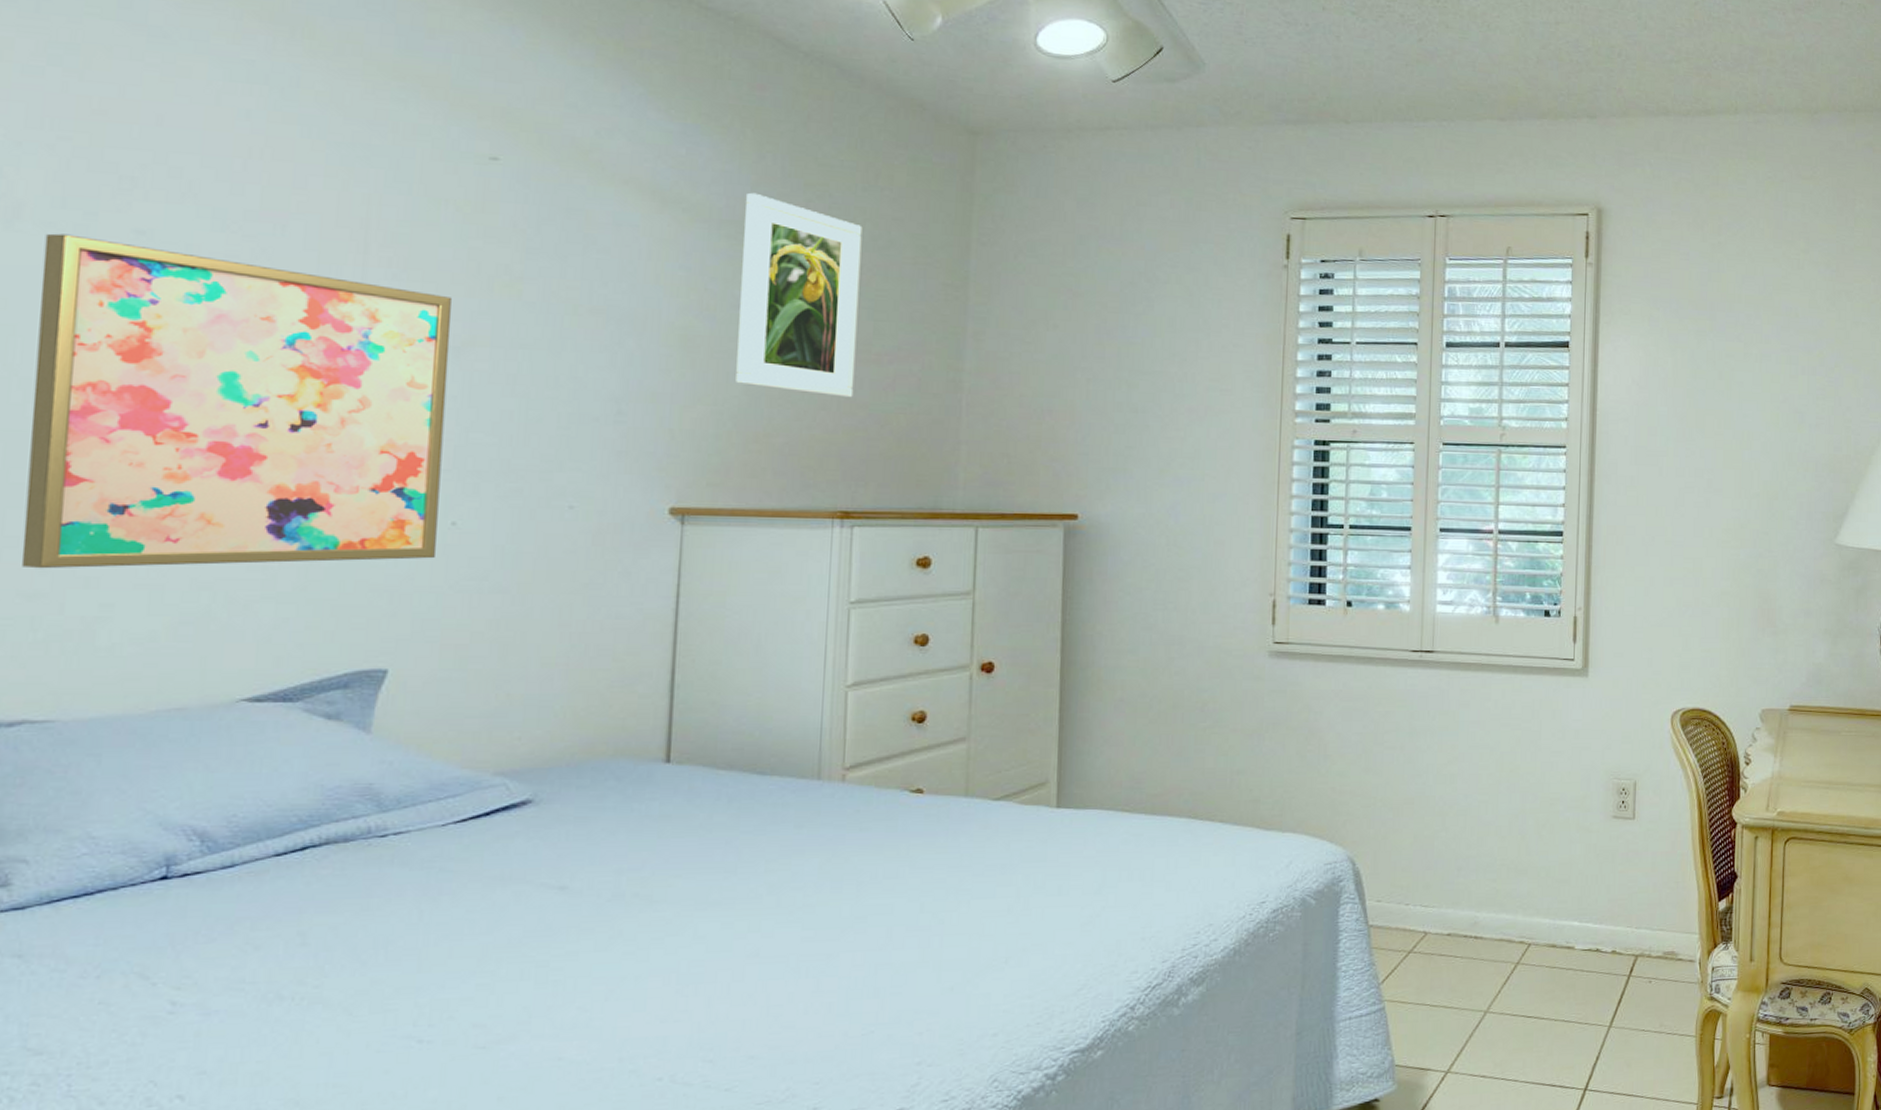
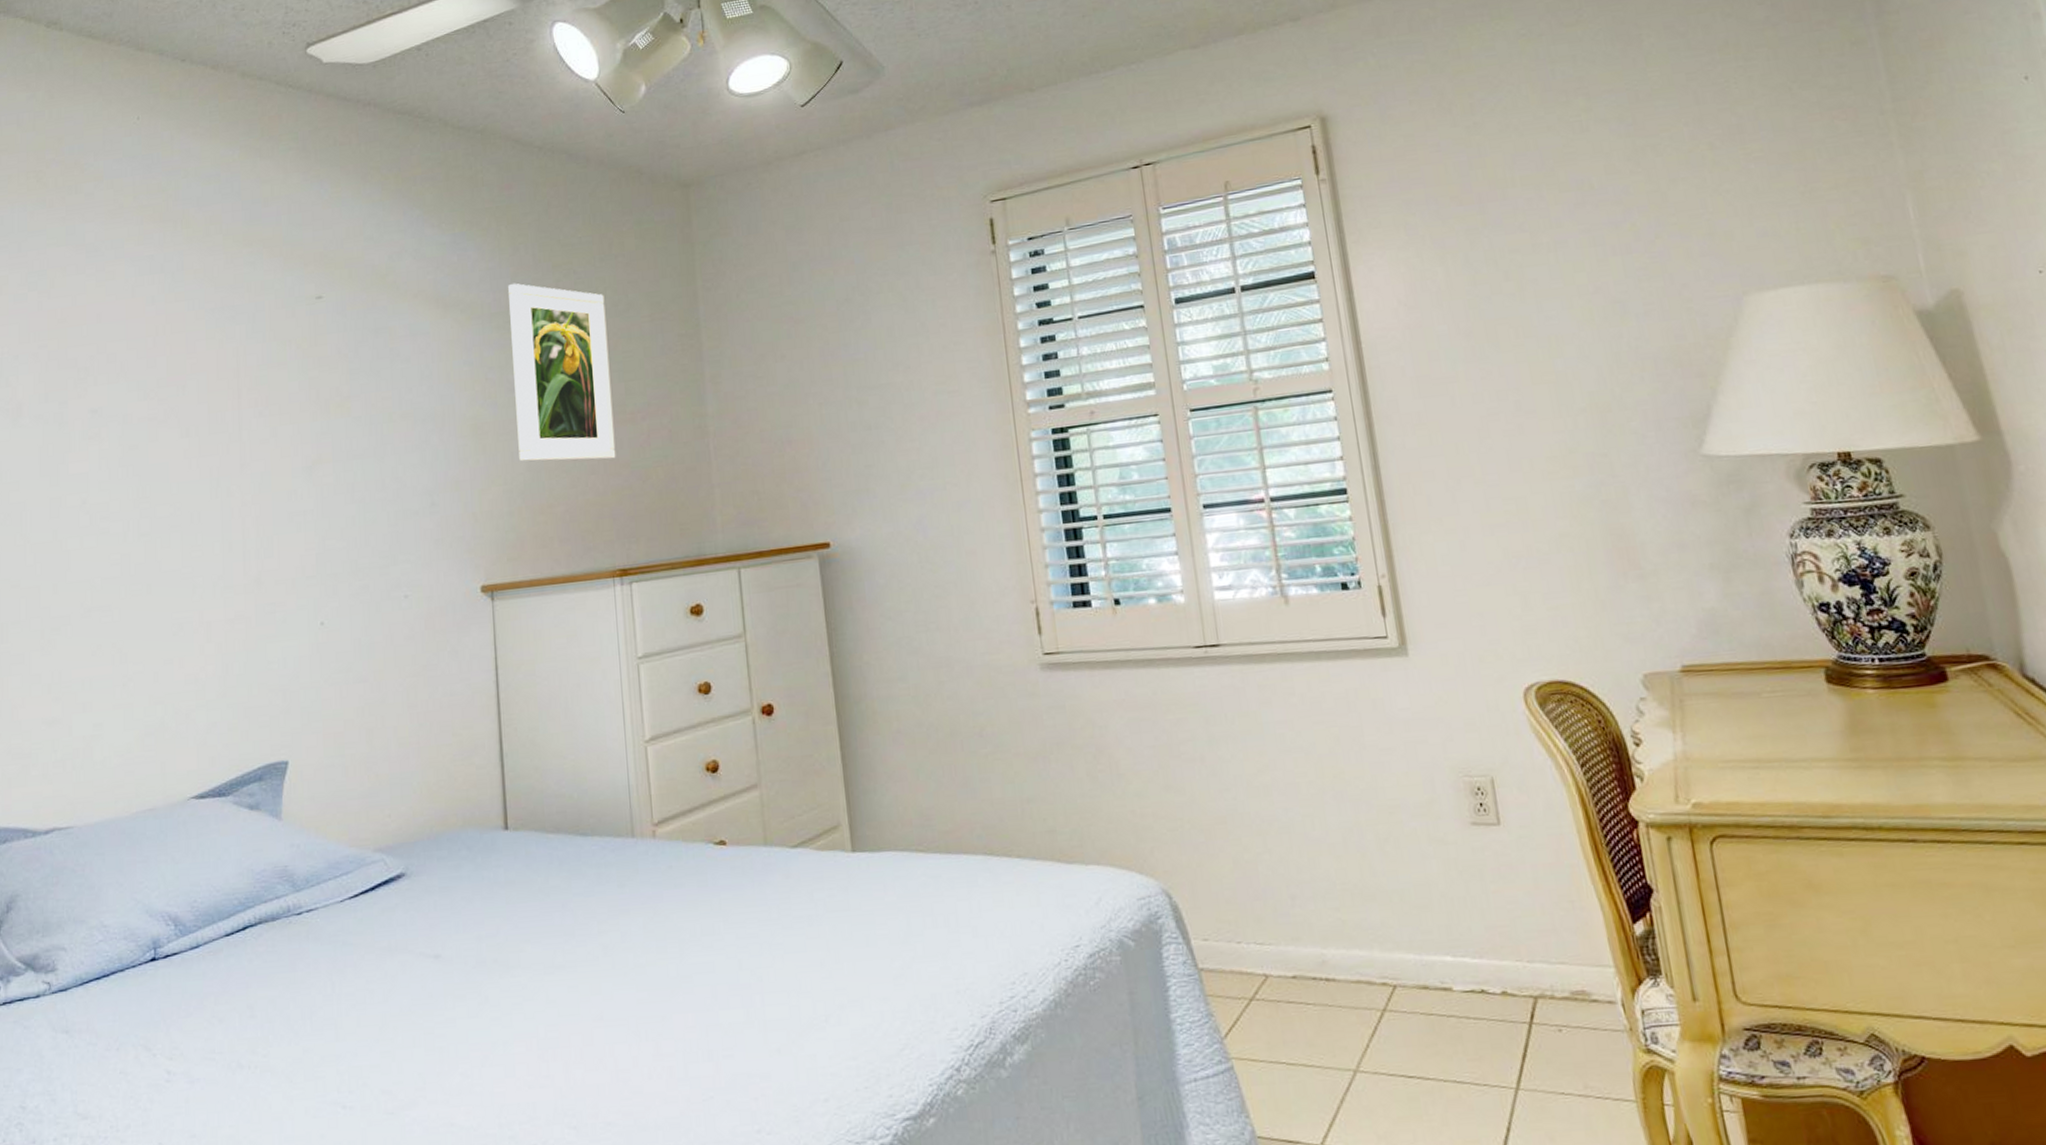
wall art: present [21,233,452,569] -> none [37,422,312,700]

